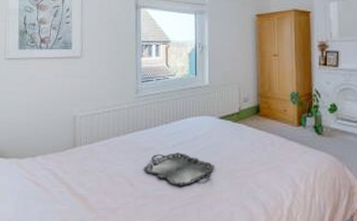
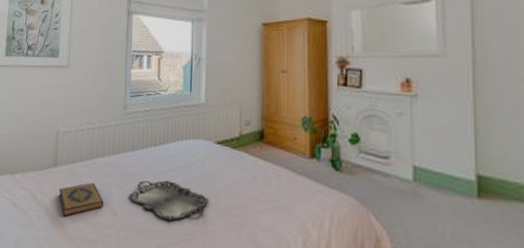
hardback book: none [79,159,122,191] -> present [58,182,104,217]

